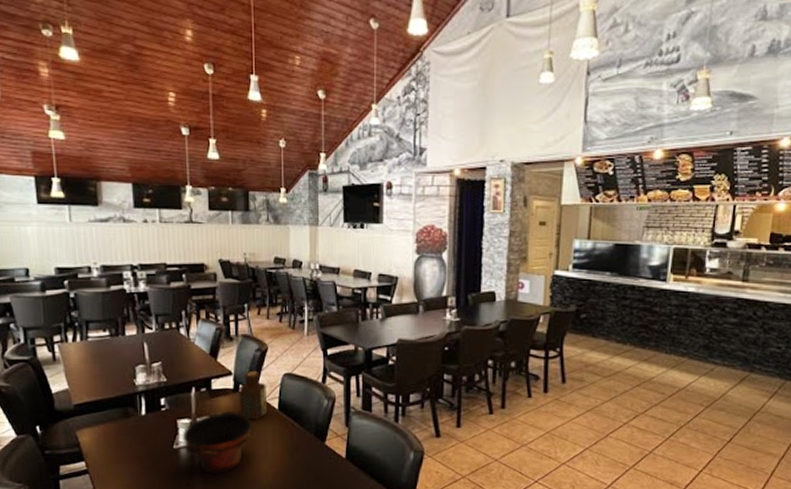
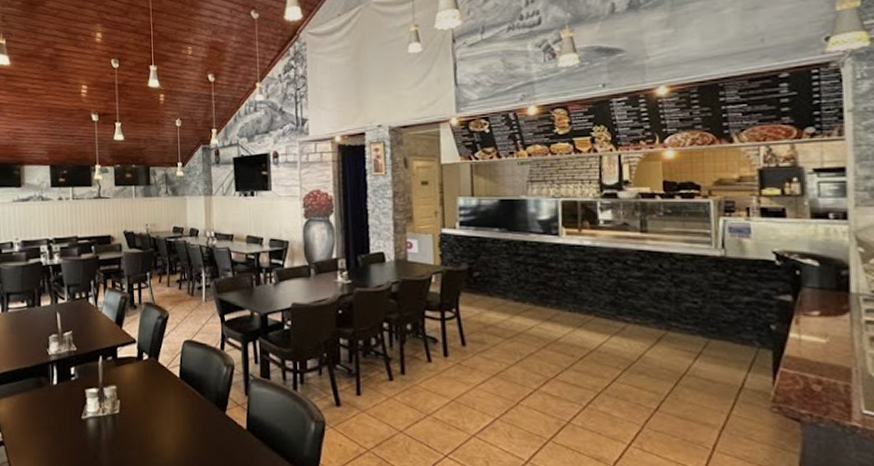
bowl: present [182,411,254,475] -> none [90,380,157,447]
bottle: present [240,370,268,421] -> none [143,338,170,390]

